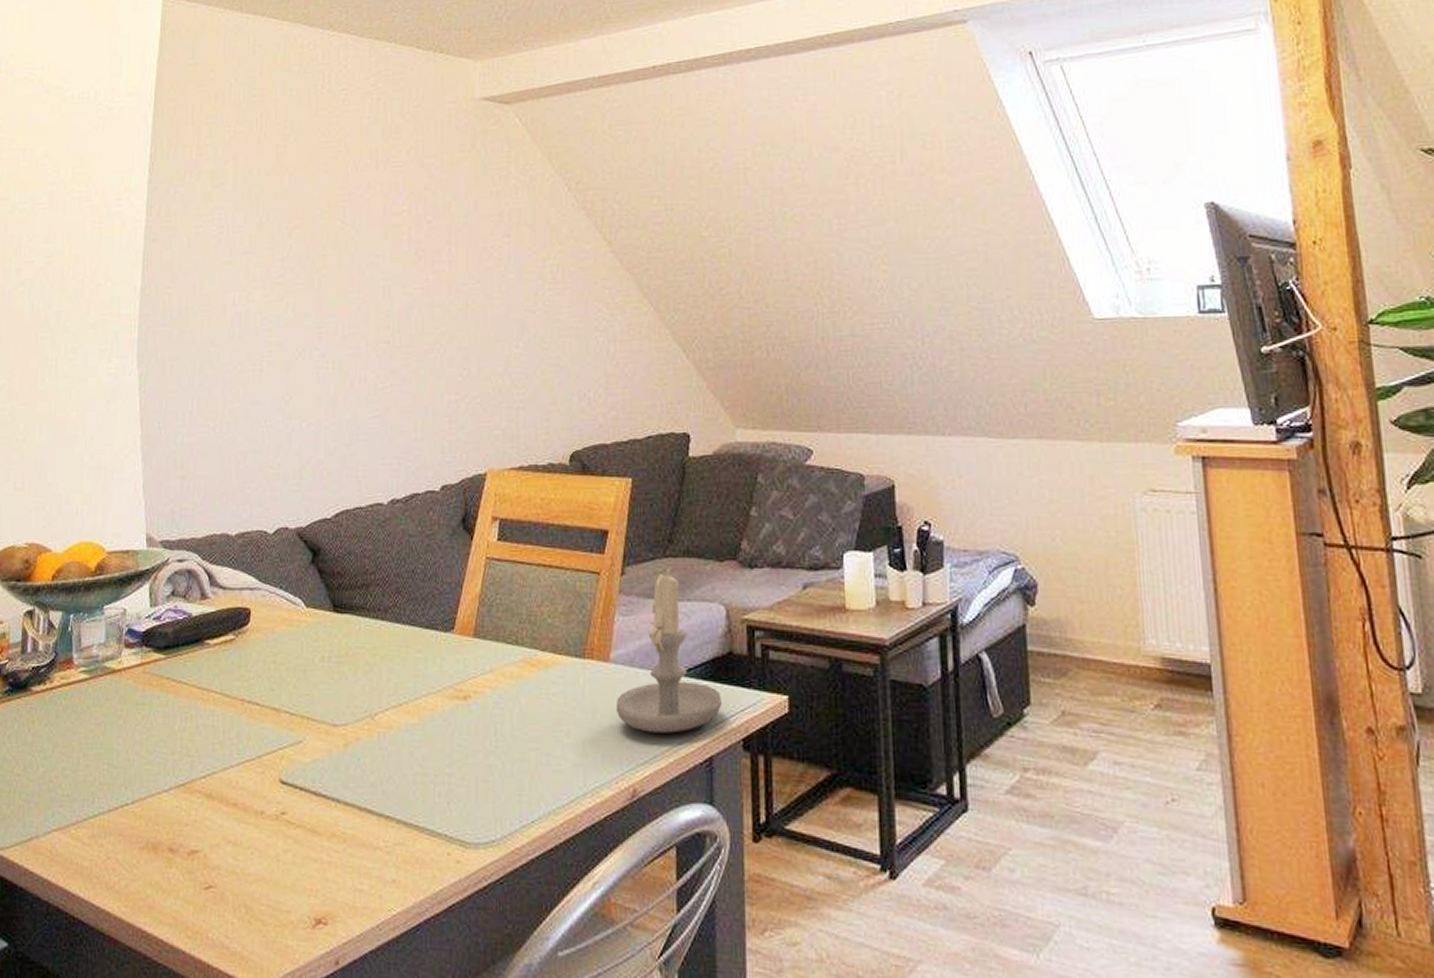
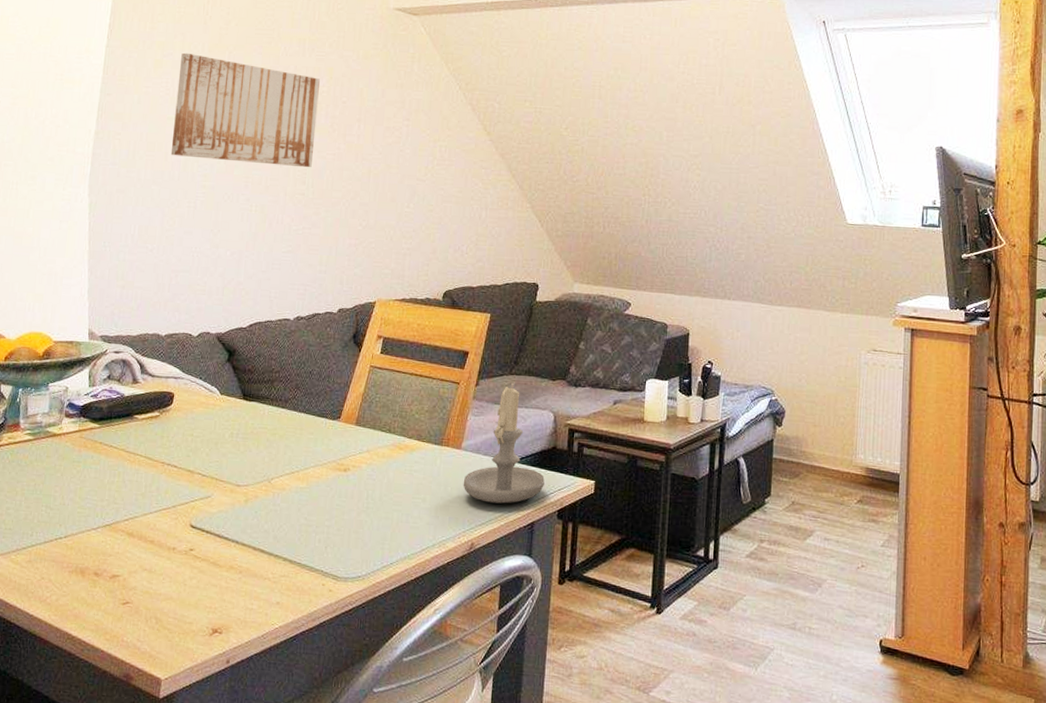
wall art: none [229,180,398,309] -> present [170,52,320,168]

